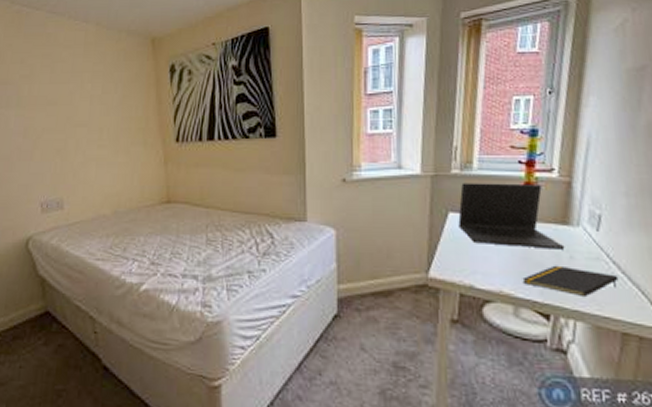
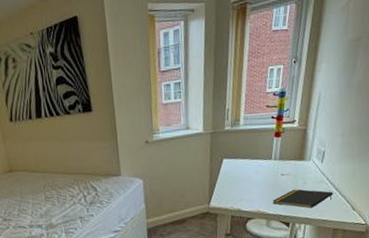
laptop: present [458,183,565,250] -> none [230,132,301,180]

